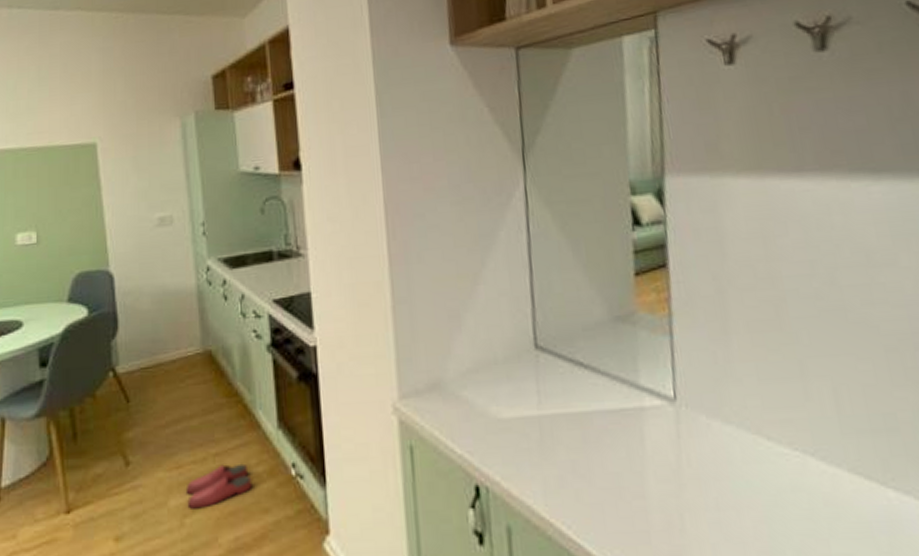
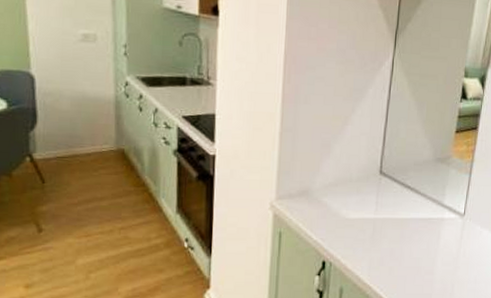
slippers: present [185,463,253,509] -> none [92,236,151,267]

